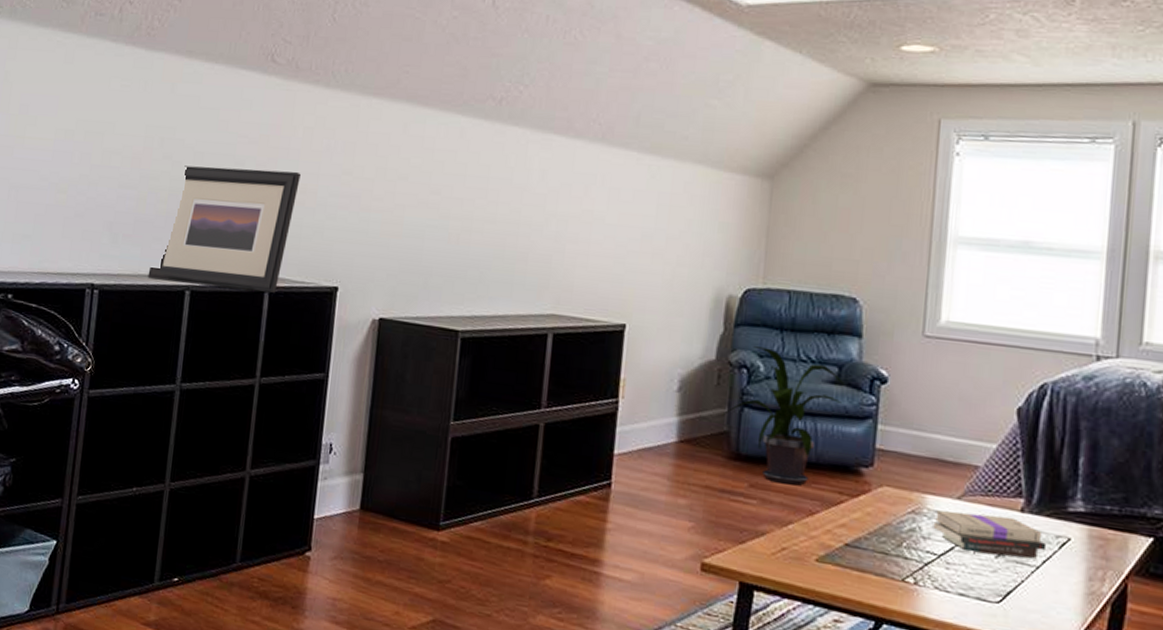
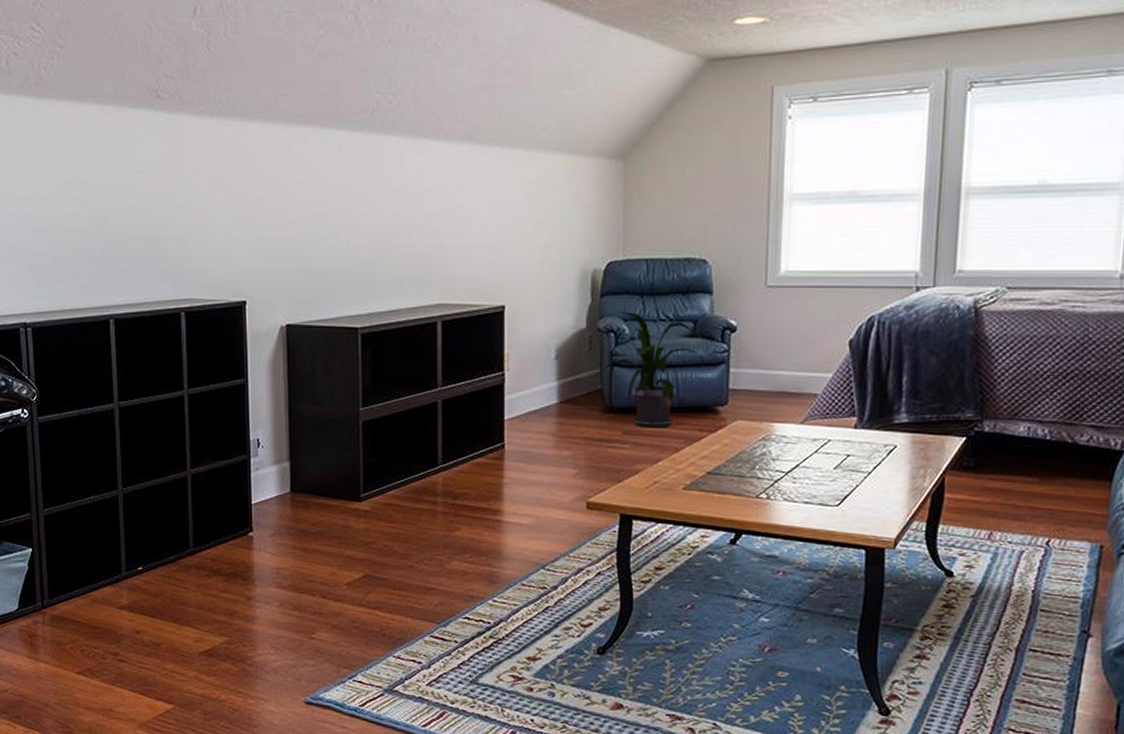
picture frame: present [147,165,301,293] -> none [73,200,198,313]
books: present [933,510,1047,558] -> none [780,434,877,467]

